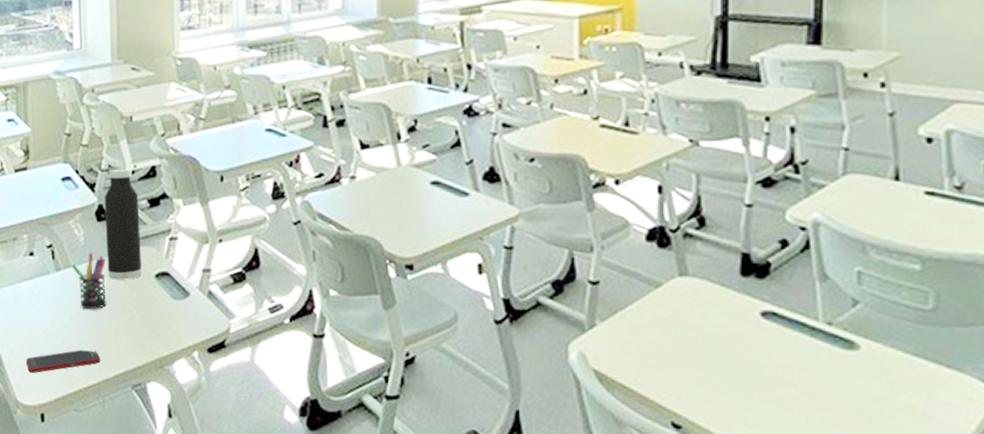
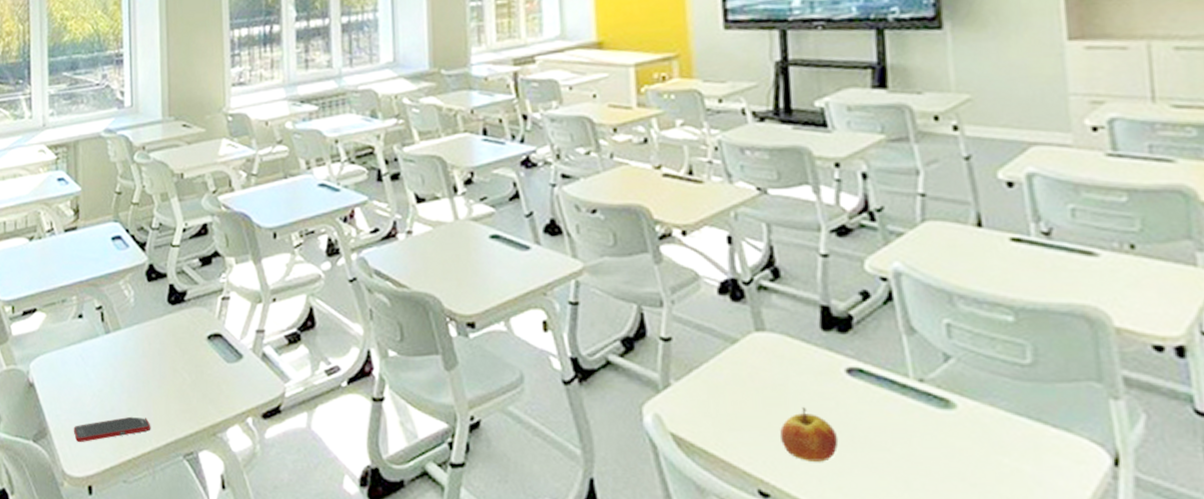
pen holder: present [71,252,107,310] -> none [121,314,157,374]
water bottle: present [104,168,142,280] -> none [155,227,193,342]
apple: none [696,346,749,397] -> present [780,406,839,462]

